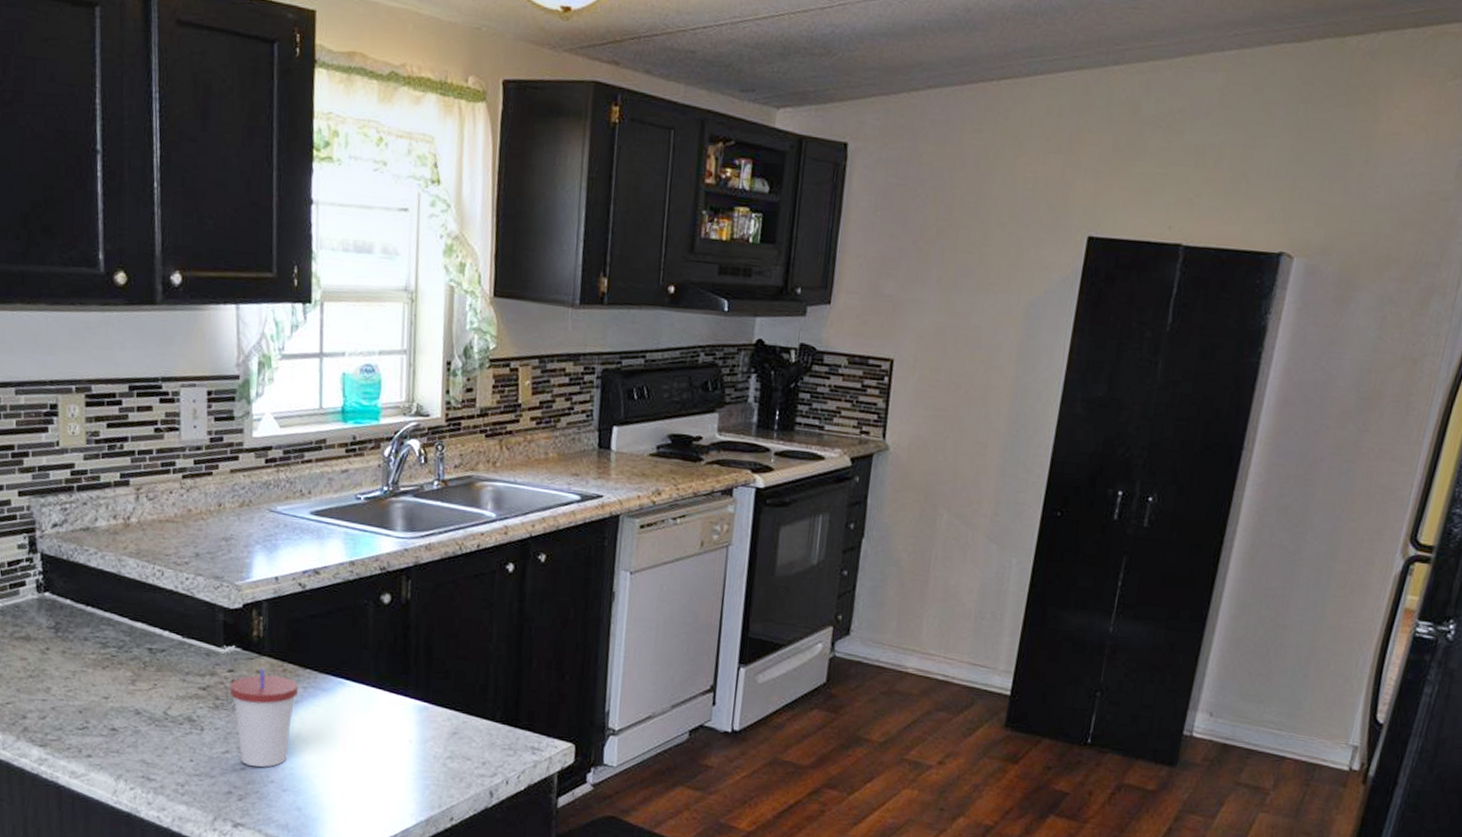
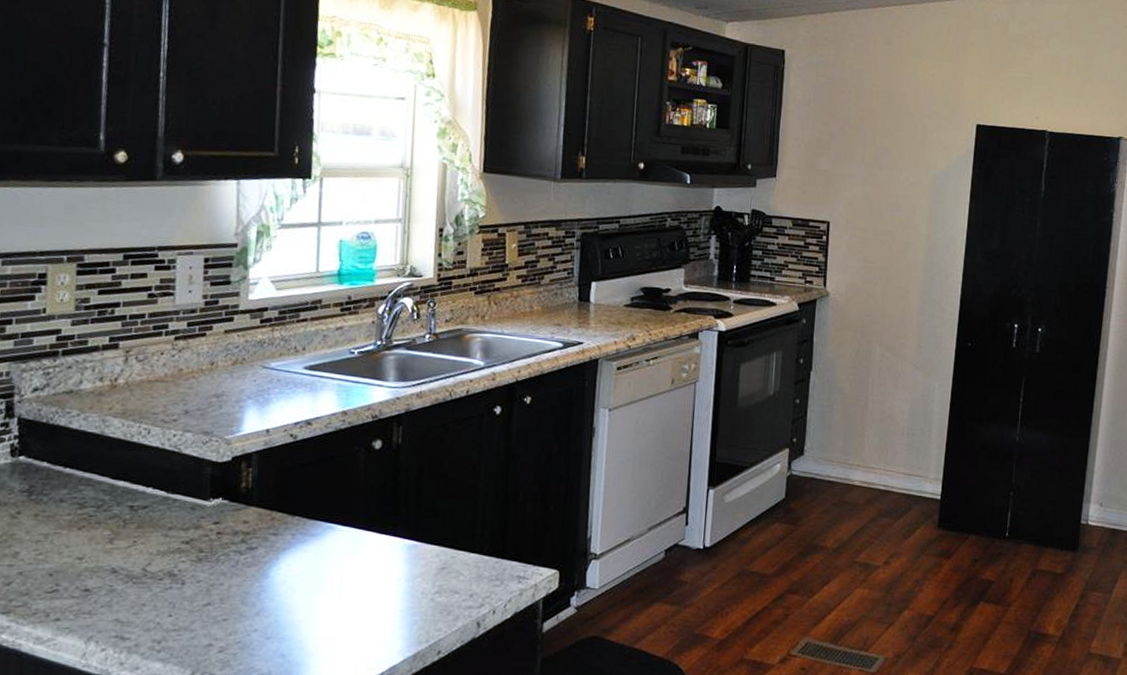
cup: present [229,668,298,767] -> none [214,518,286,616]

